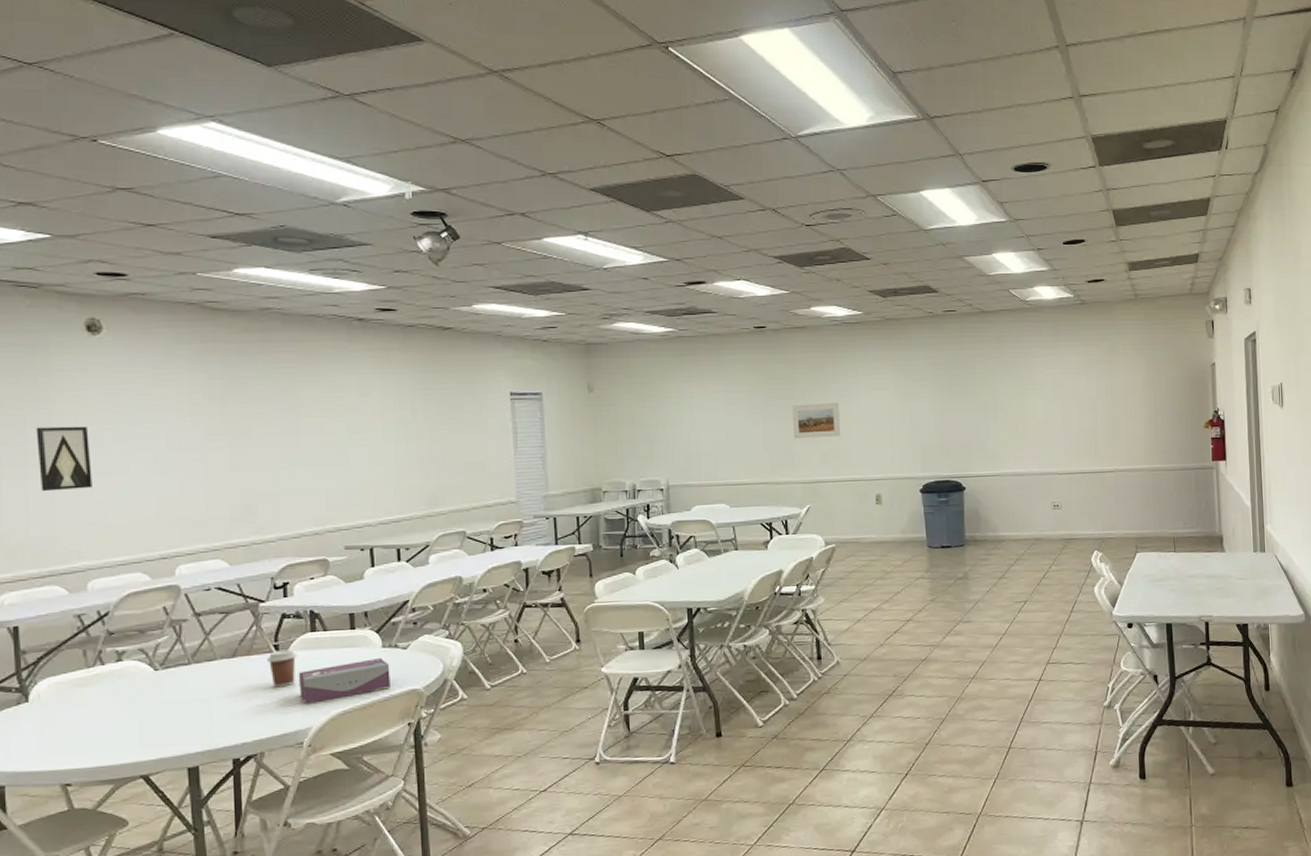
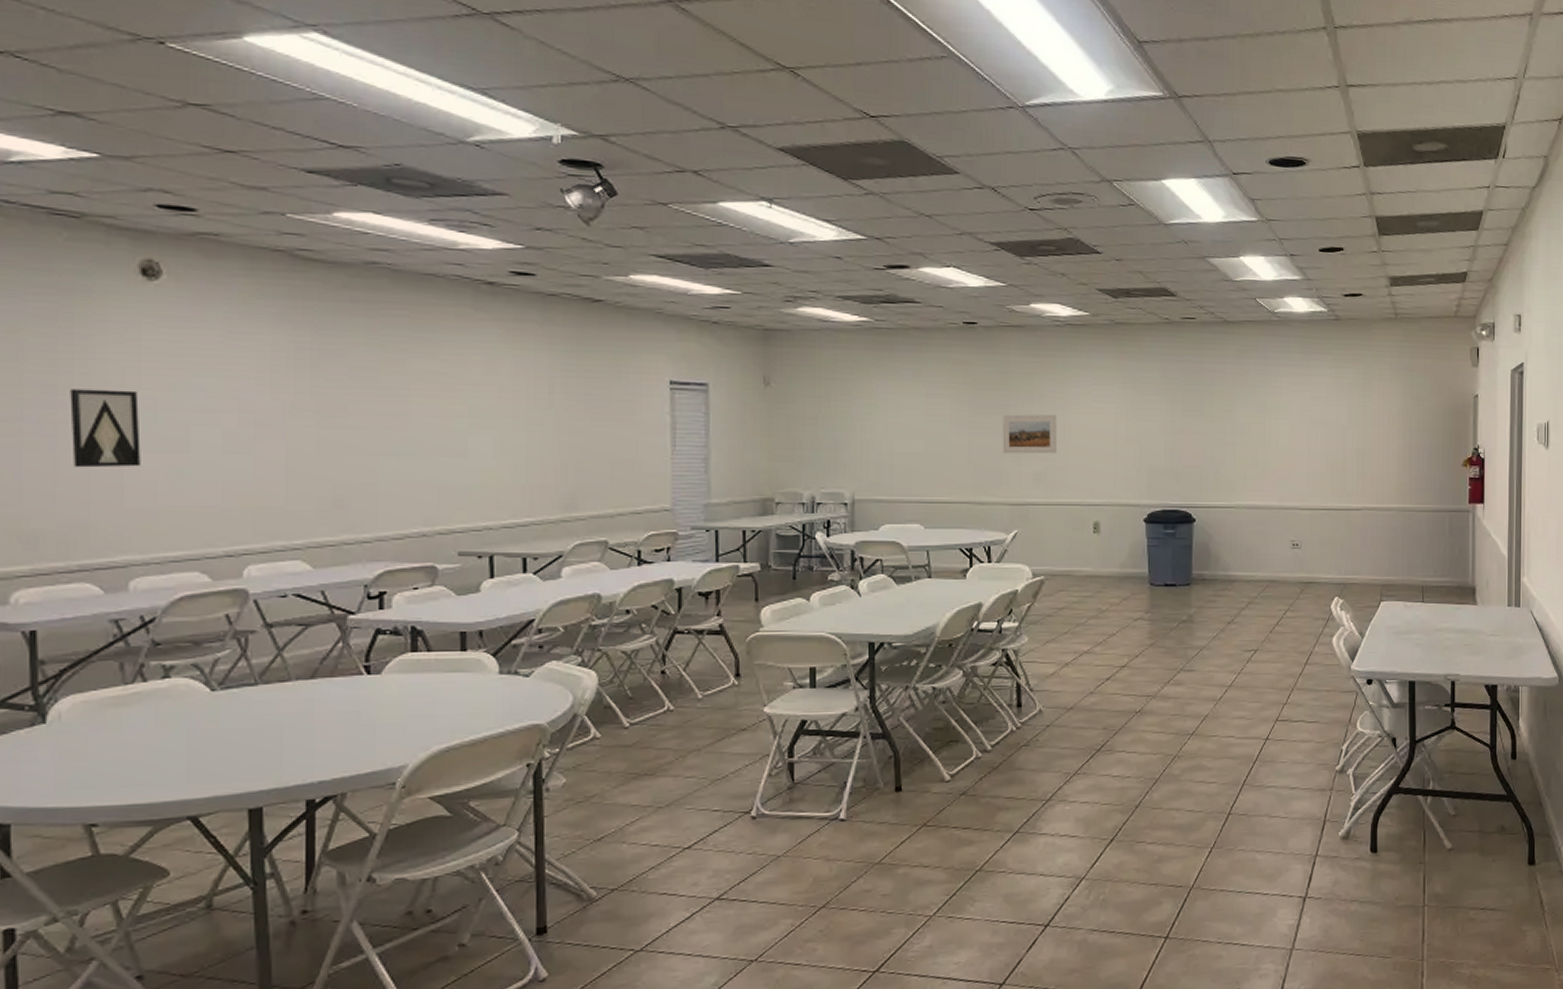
coffee cup: present [267,649,298,688] -> none [355,671,393,717]
tissue box: present [298,657,391,704] -> none [393,685,508,737]

